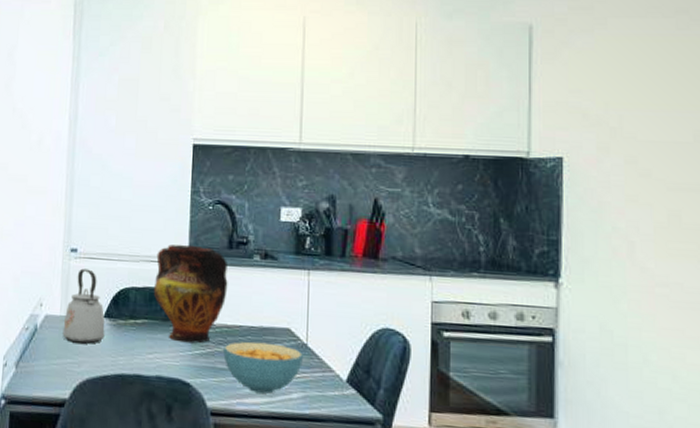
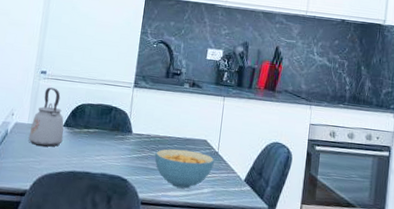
vase: present [153,244,228,344] -> none [104,72,164,150]

